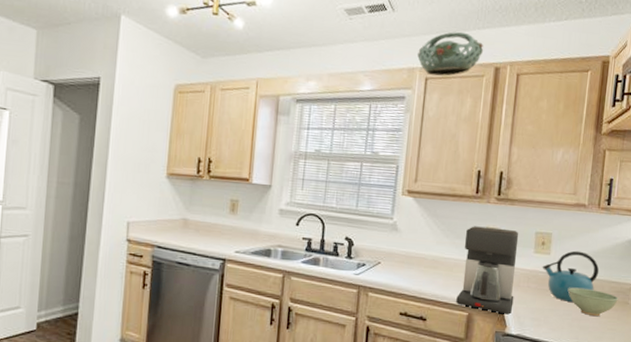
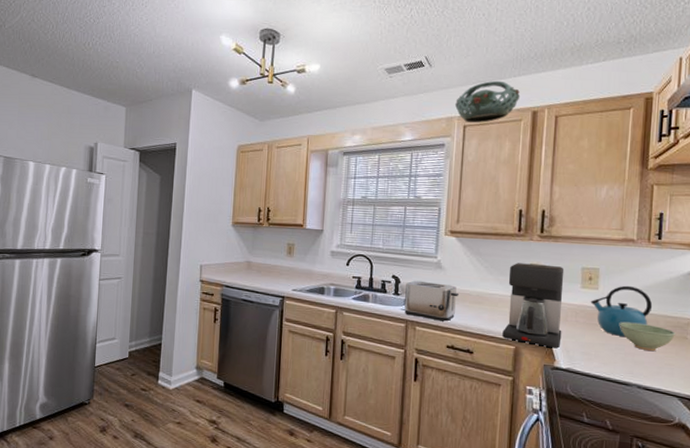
toaster: none [357,243,414,287] -> present [404,280,459,322]

